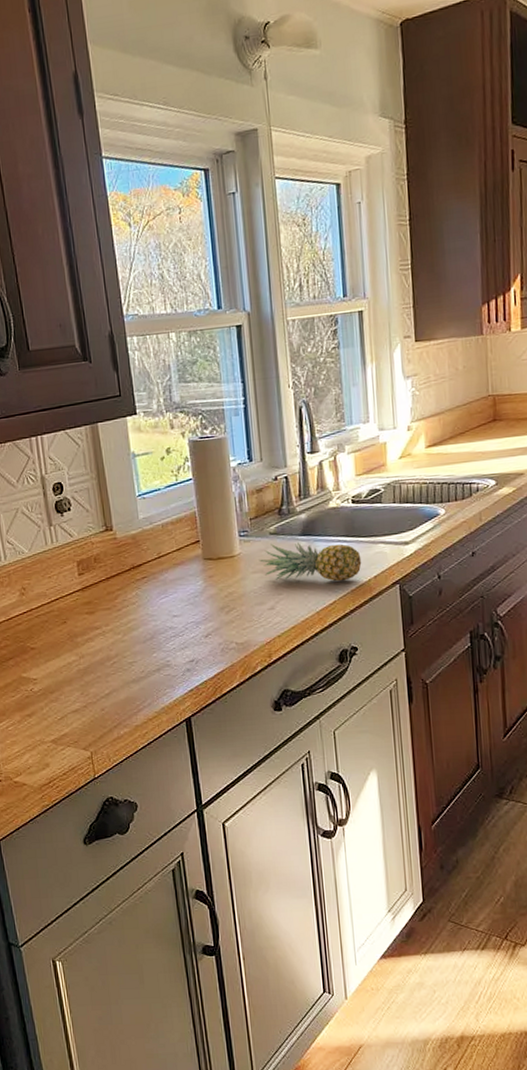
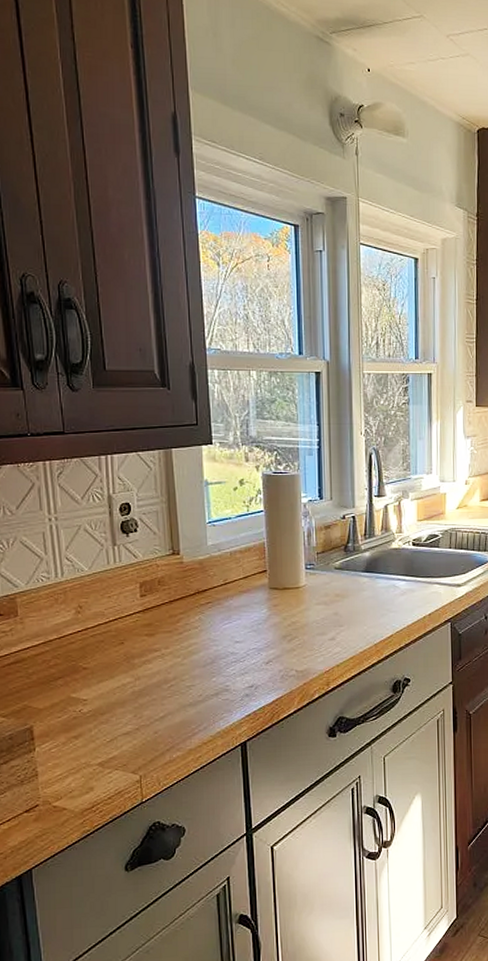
fruit: present [259,542,362,581] -> none [323,577,418,617]

